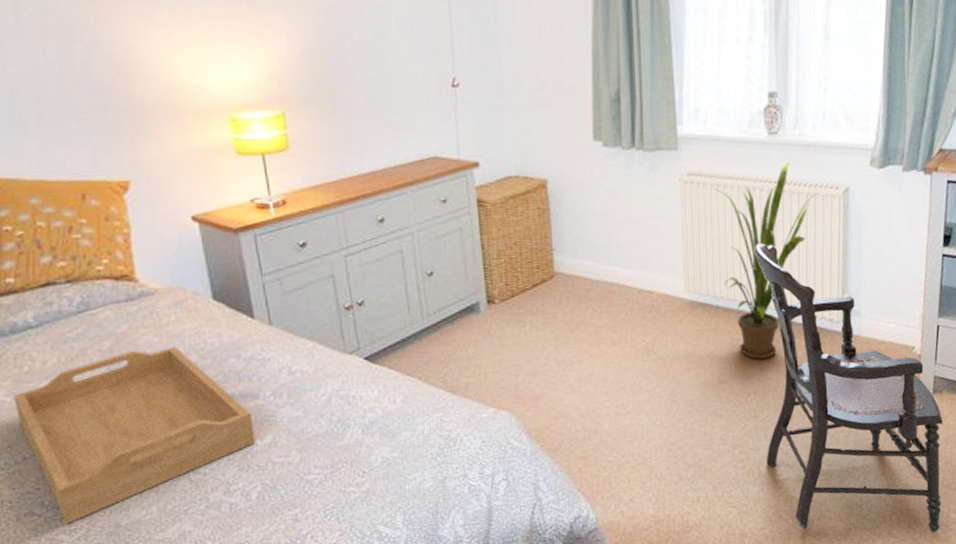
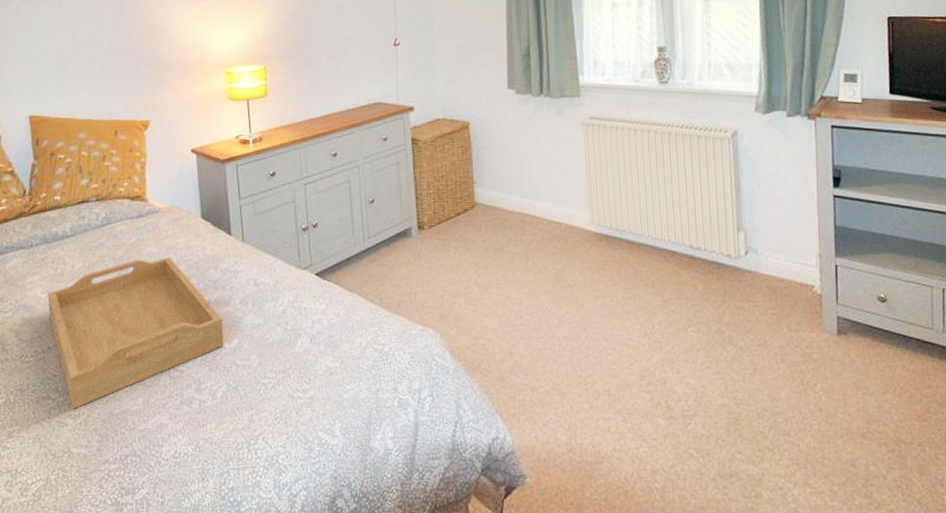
house plant: present [715,161,816,359] -> none [614,107,707,291]
armchair: present [754,243,942,533] -> none [652,181,860,486]

